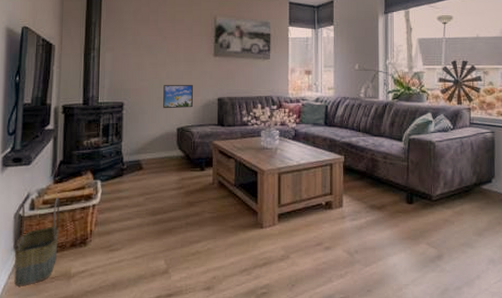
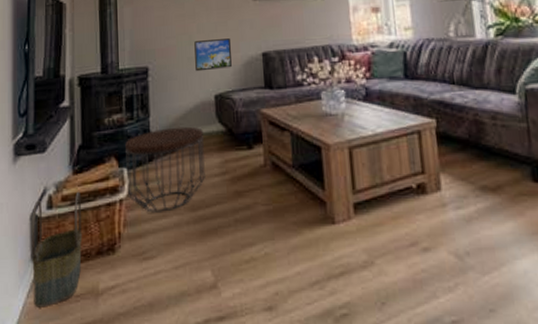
side table: none [99,151,166,216] -> present [125,126,206,213]

